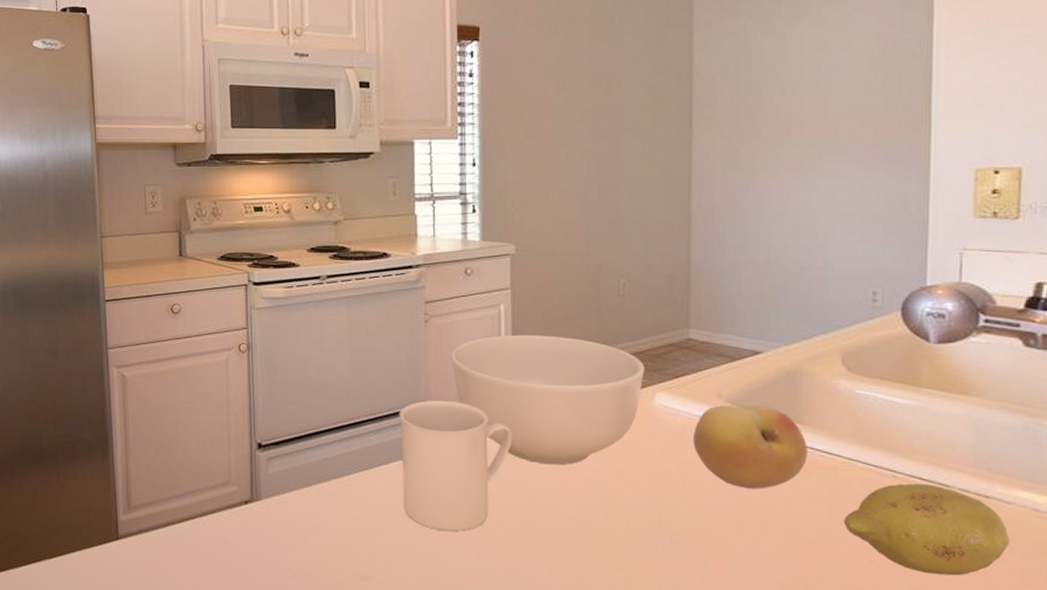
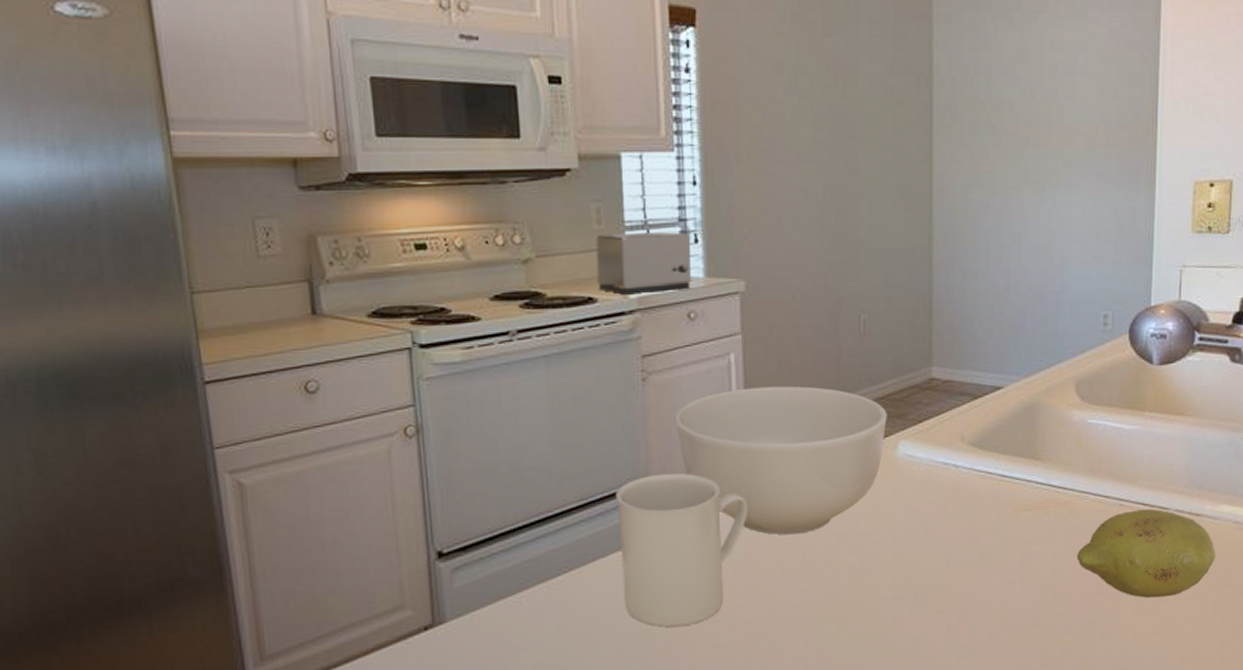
toaster: none [391,203,470,252] -> present [596,232,691,295]
fruit: present [693,405,807,489] -> none [937,444,1045,536]

